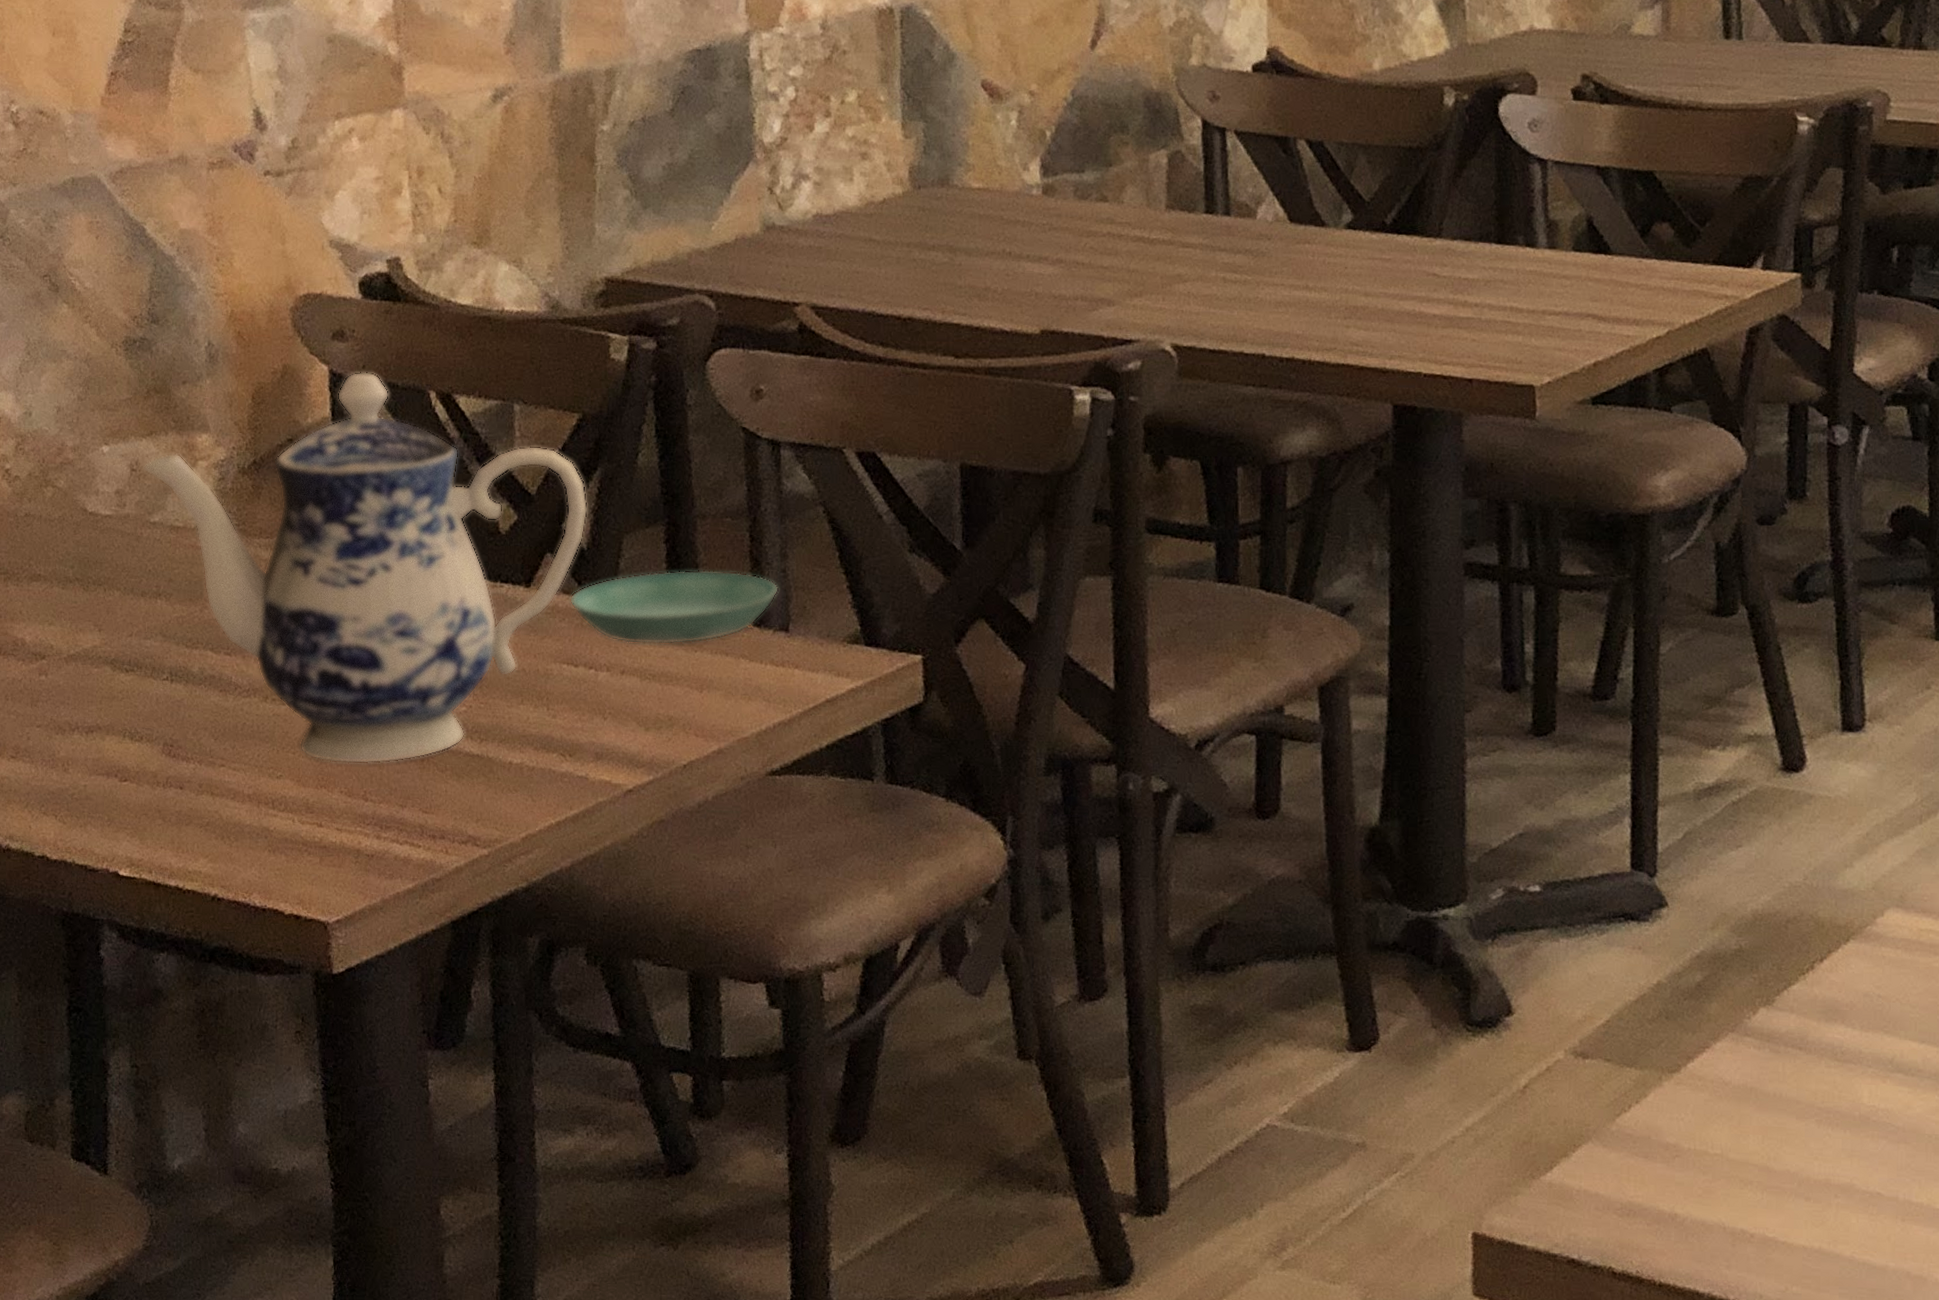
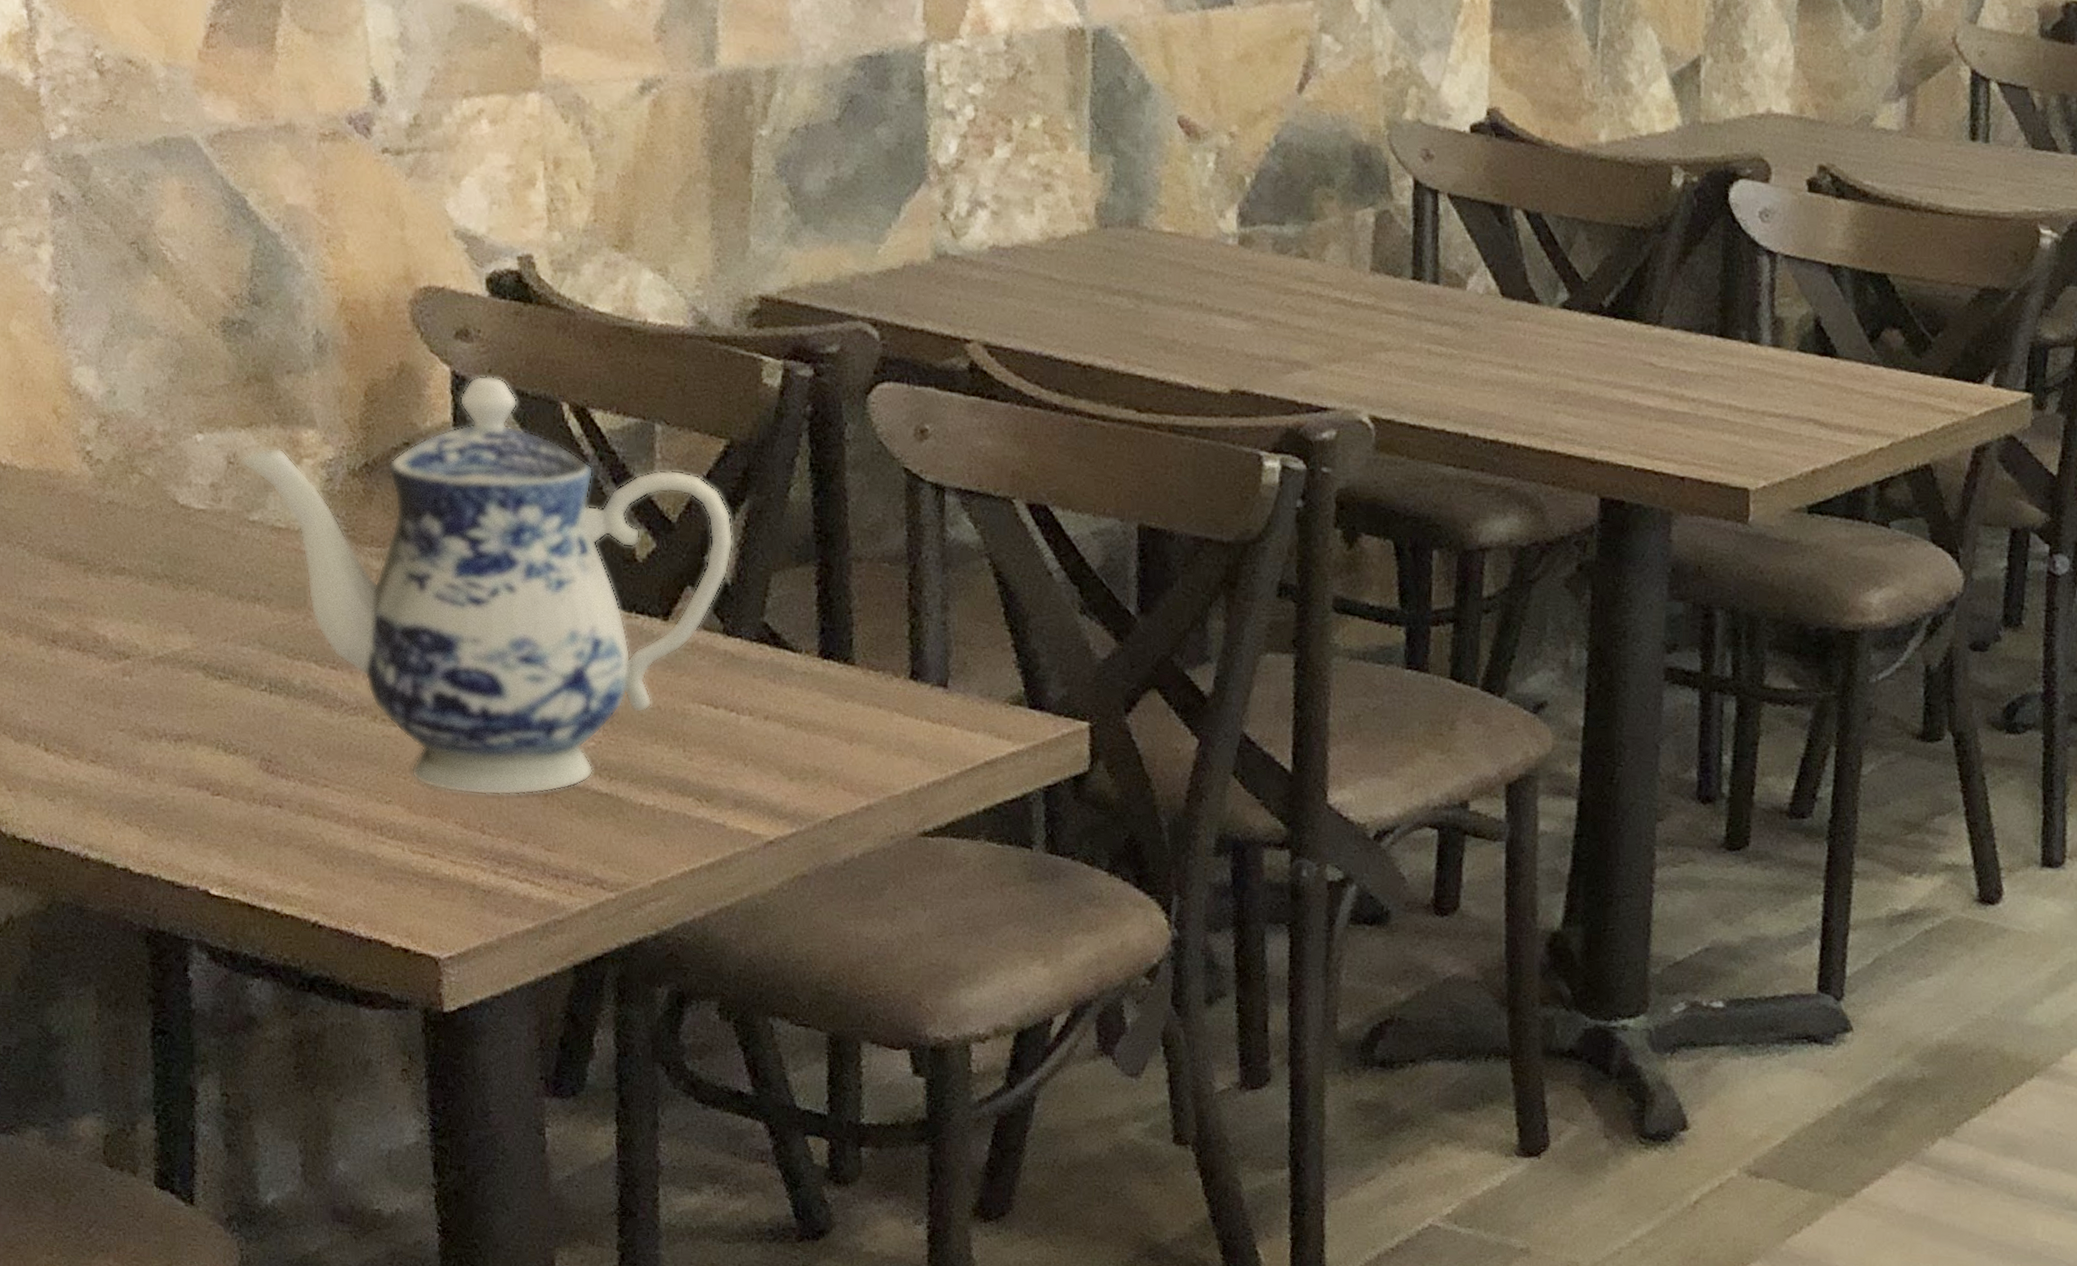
saucer: present [569,570,780,645] -> none [710,614,939,693]

